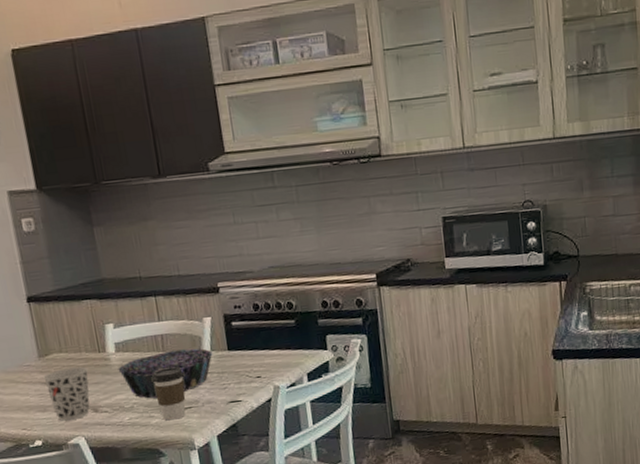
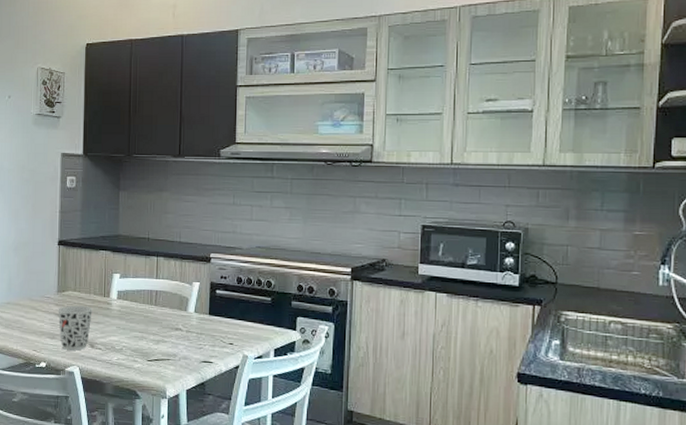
decorative bowl: present [118,348,213,398] -> none [116,306,196,345]
coffee cup: present [152,367,186,421] -> none [142,320,168,368]

